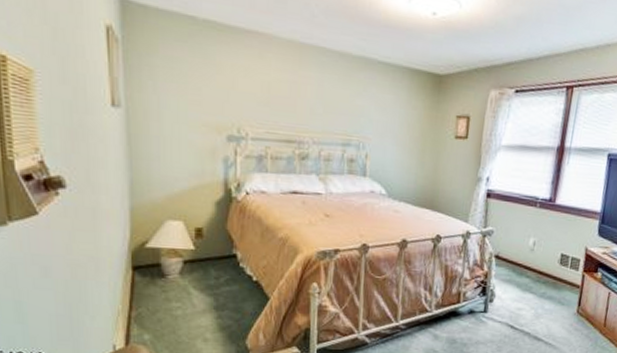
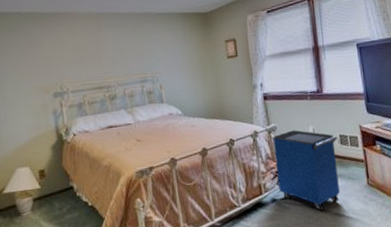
cabinet: none [479,238,559,332] -> present [272,130,340,212]

